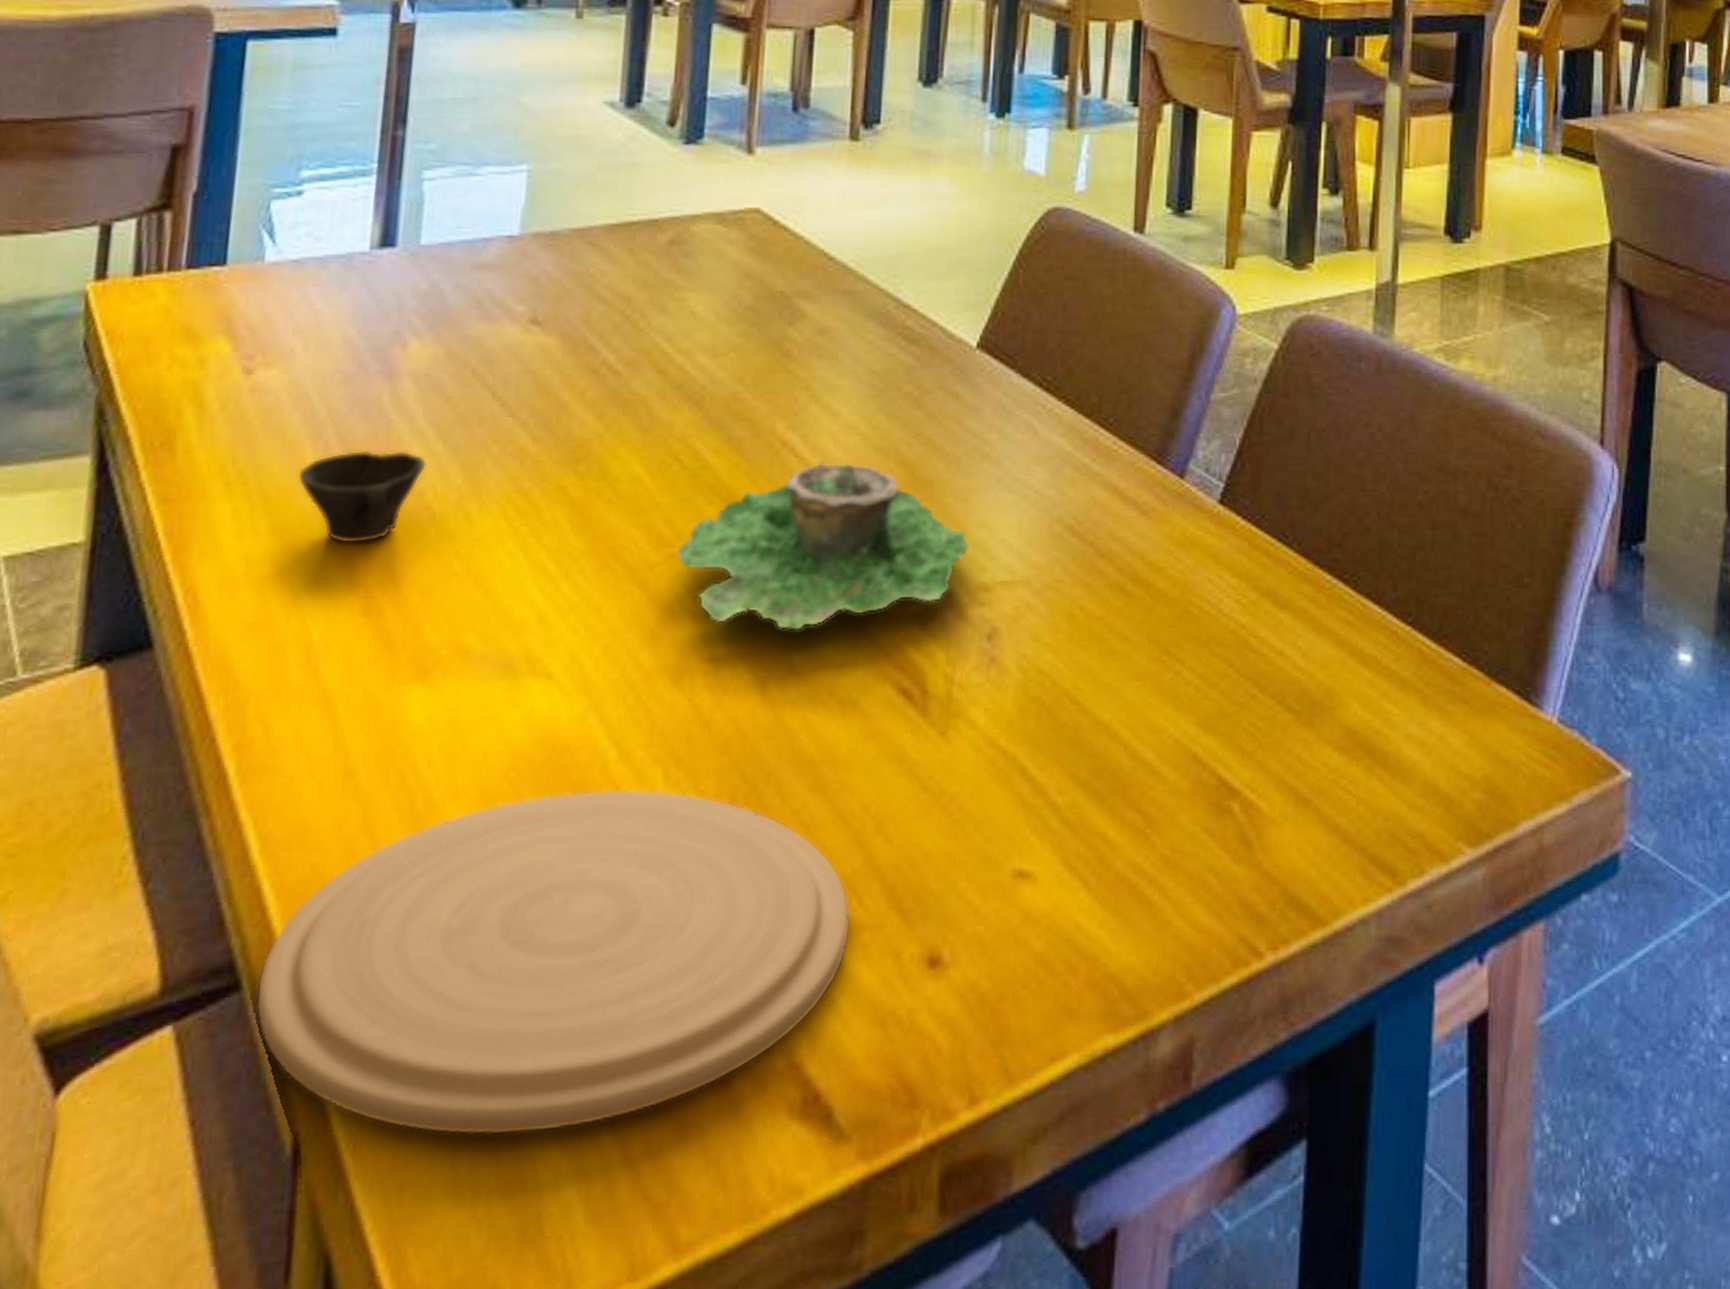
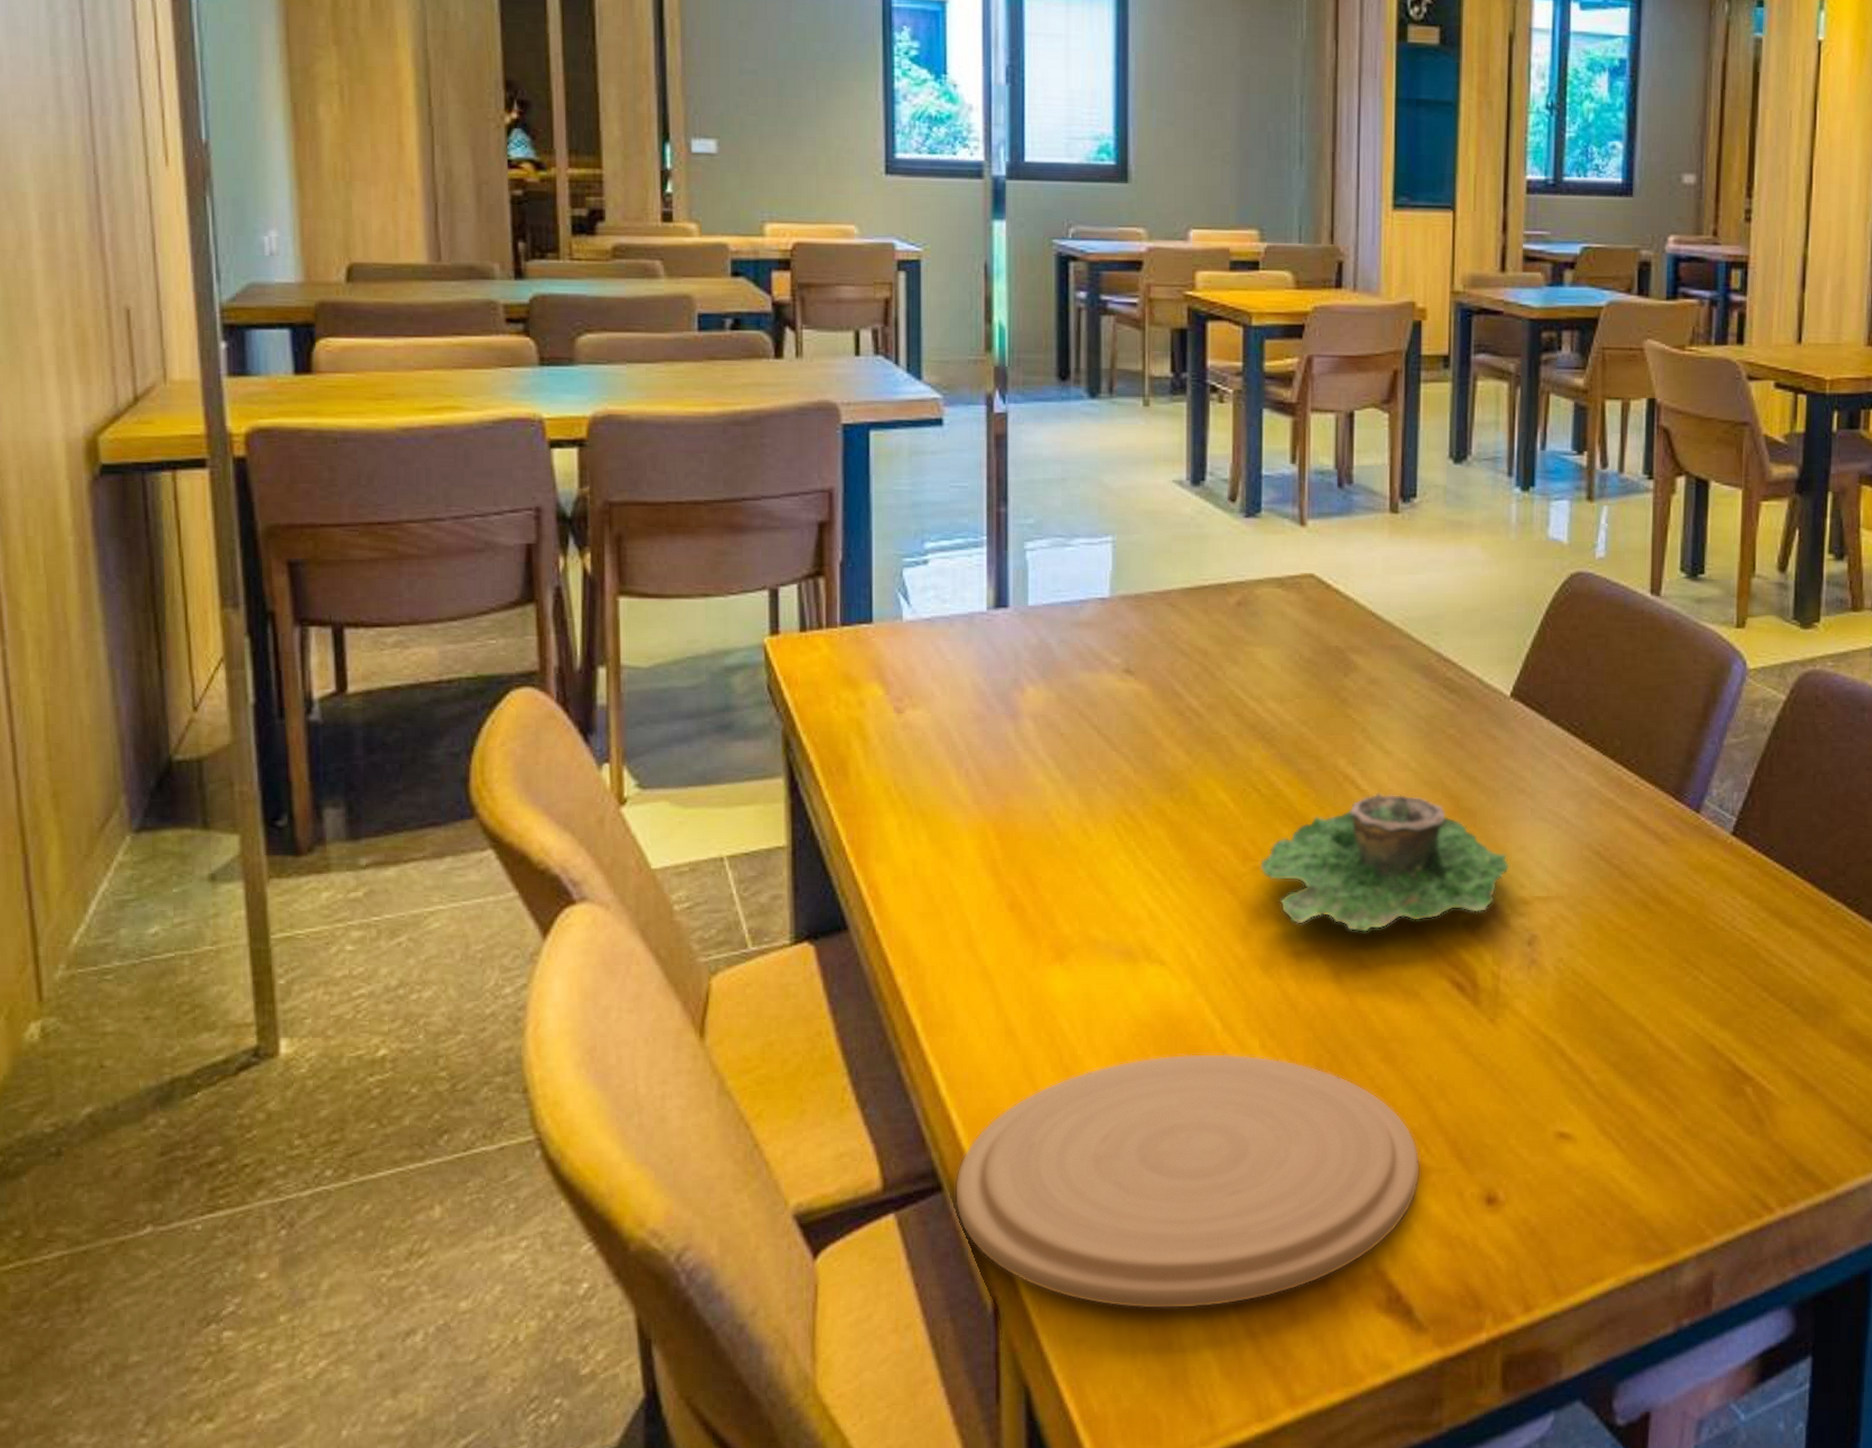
cup: present [297,450,428,545] -> none [946,776,1050,853]

